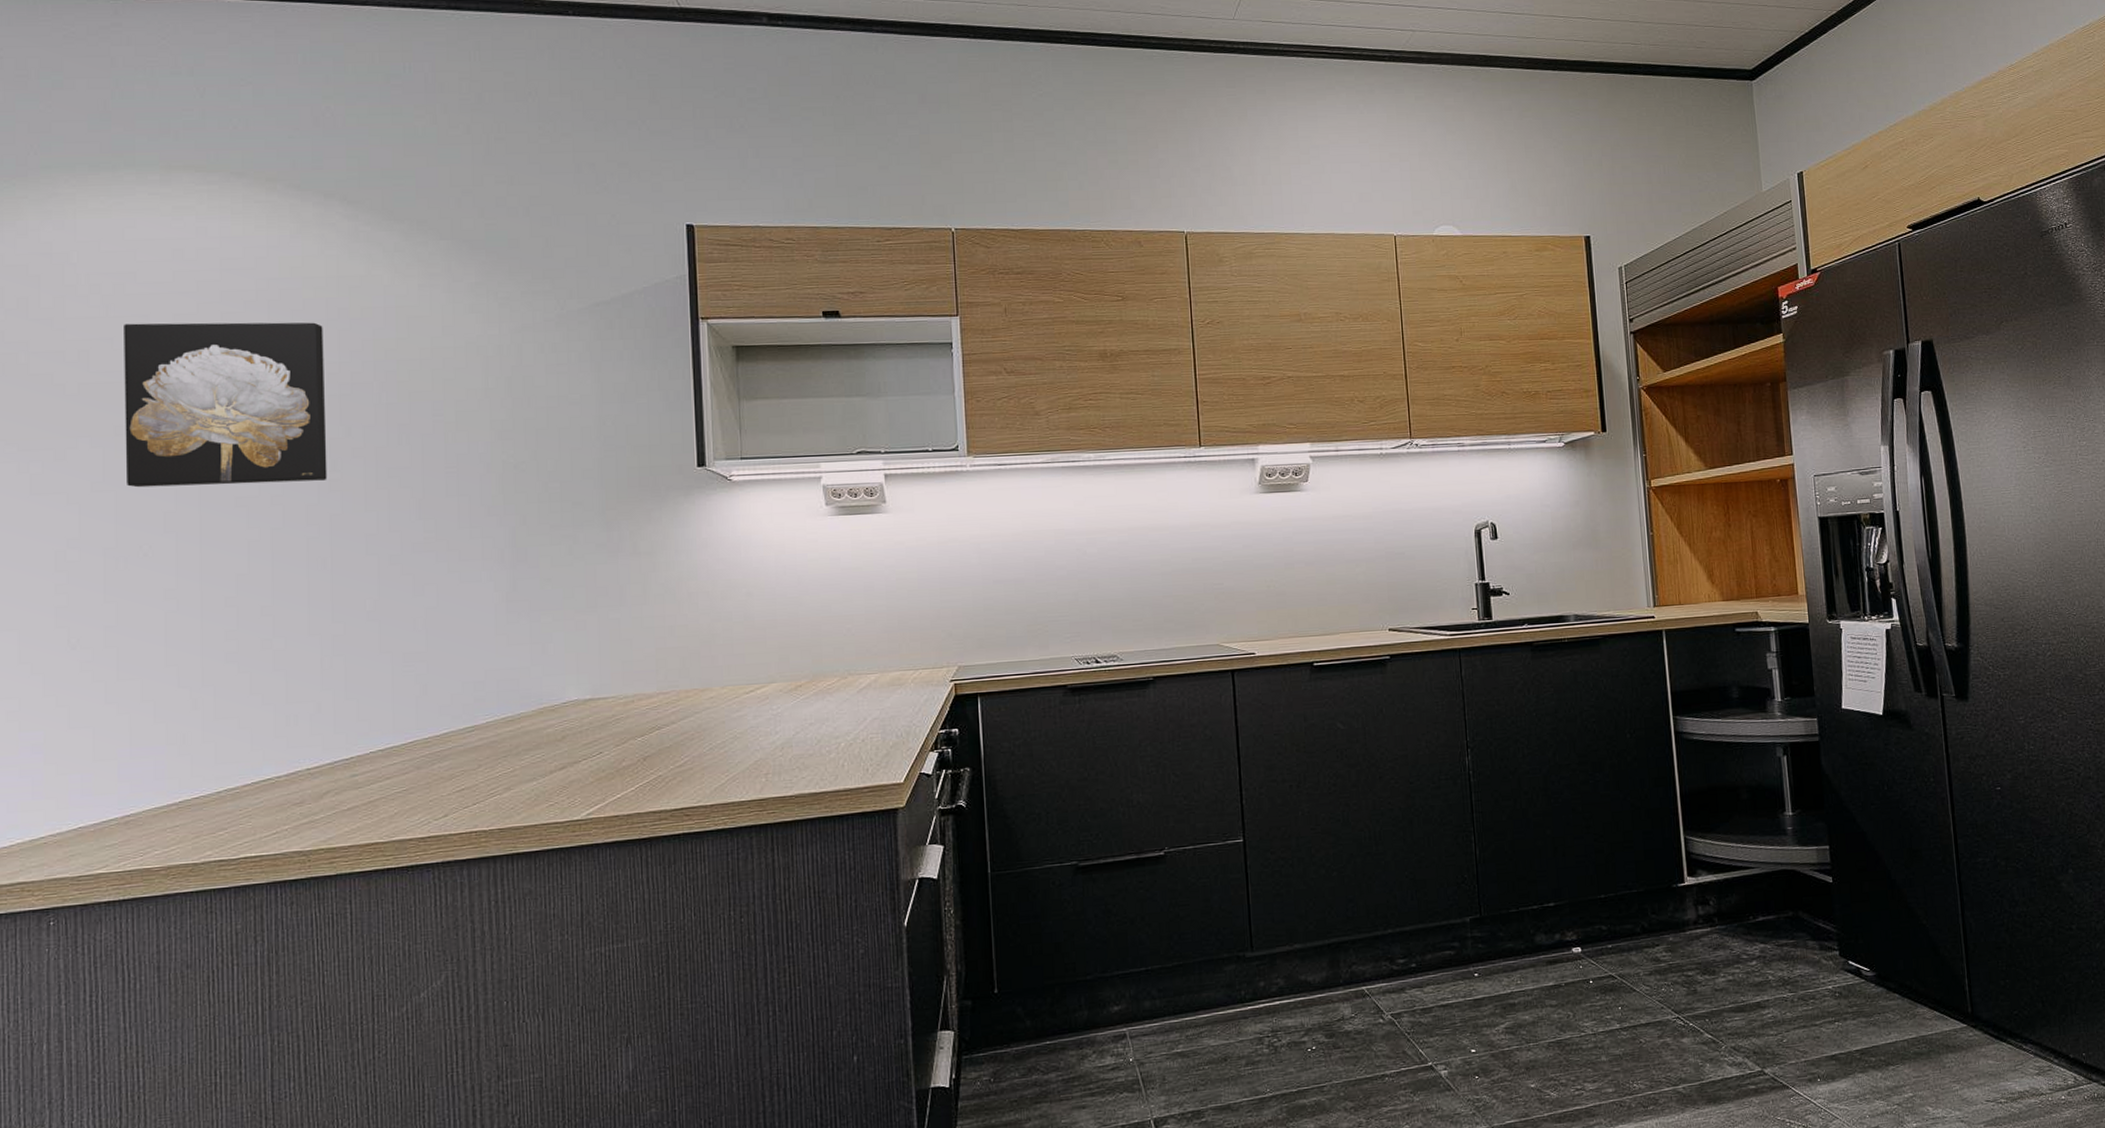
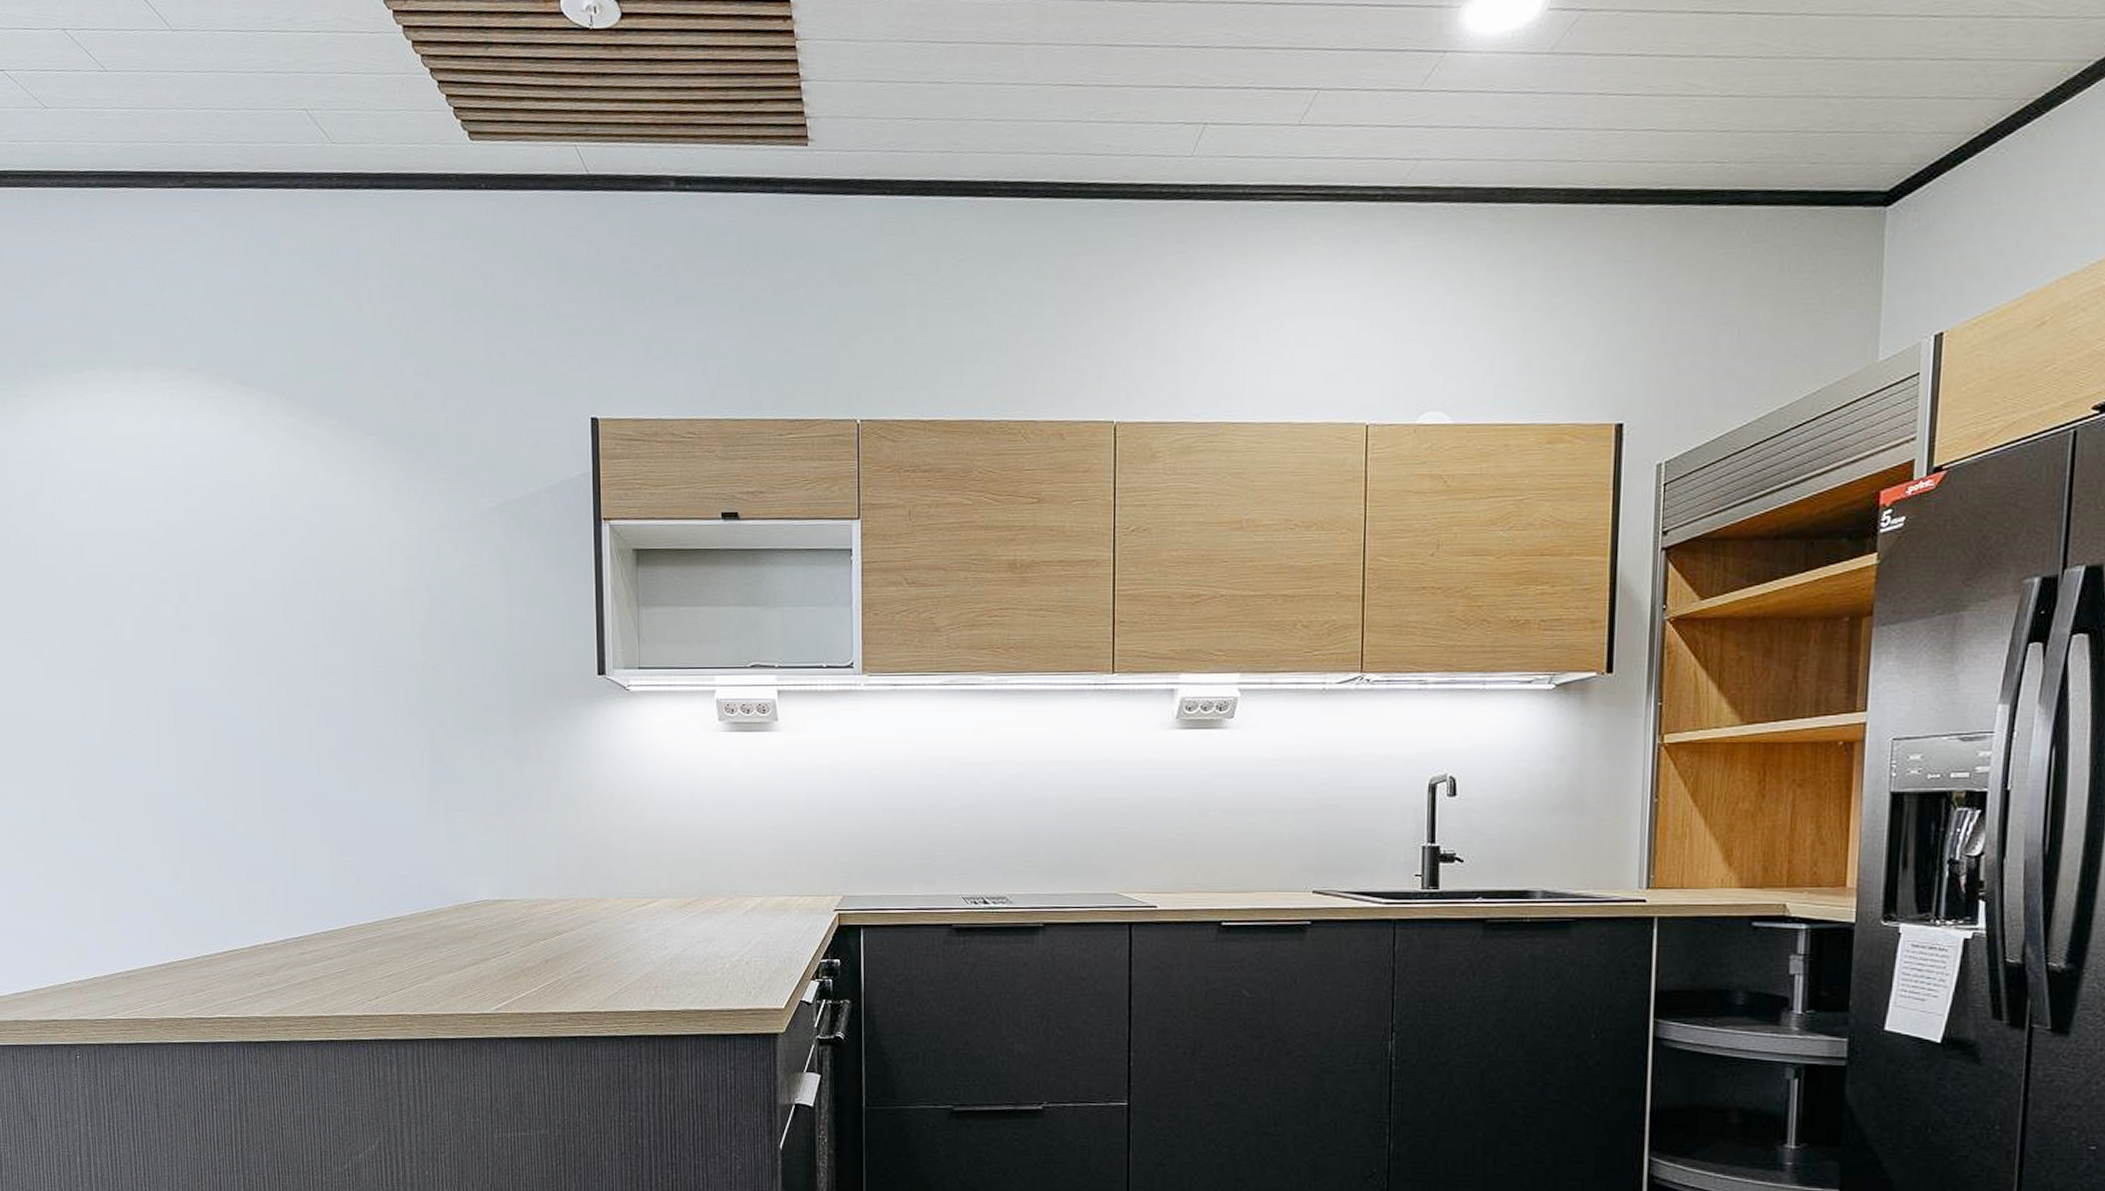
wall art: present [124,322,328,488] -> none [108,518,275,676]

